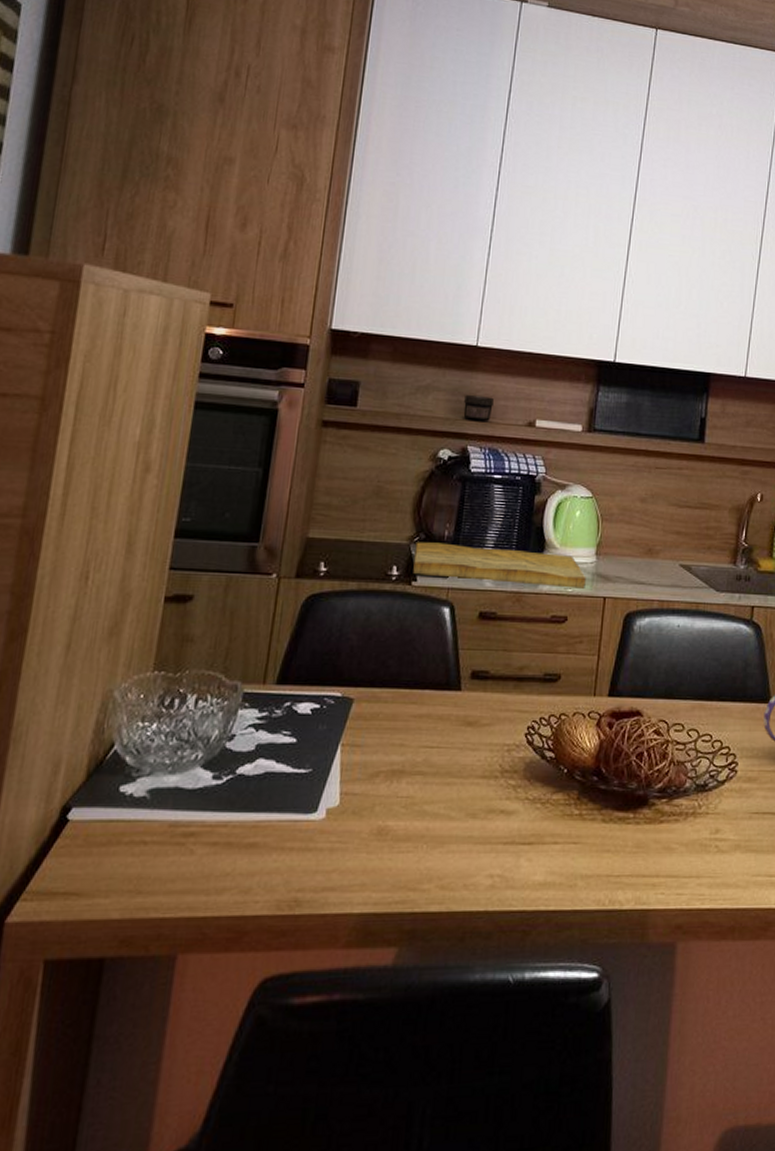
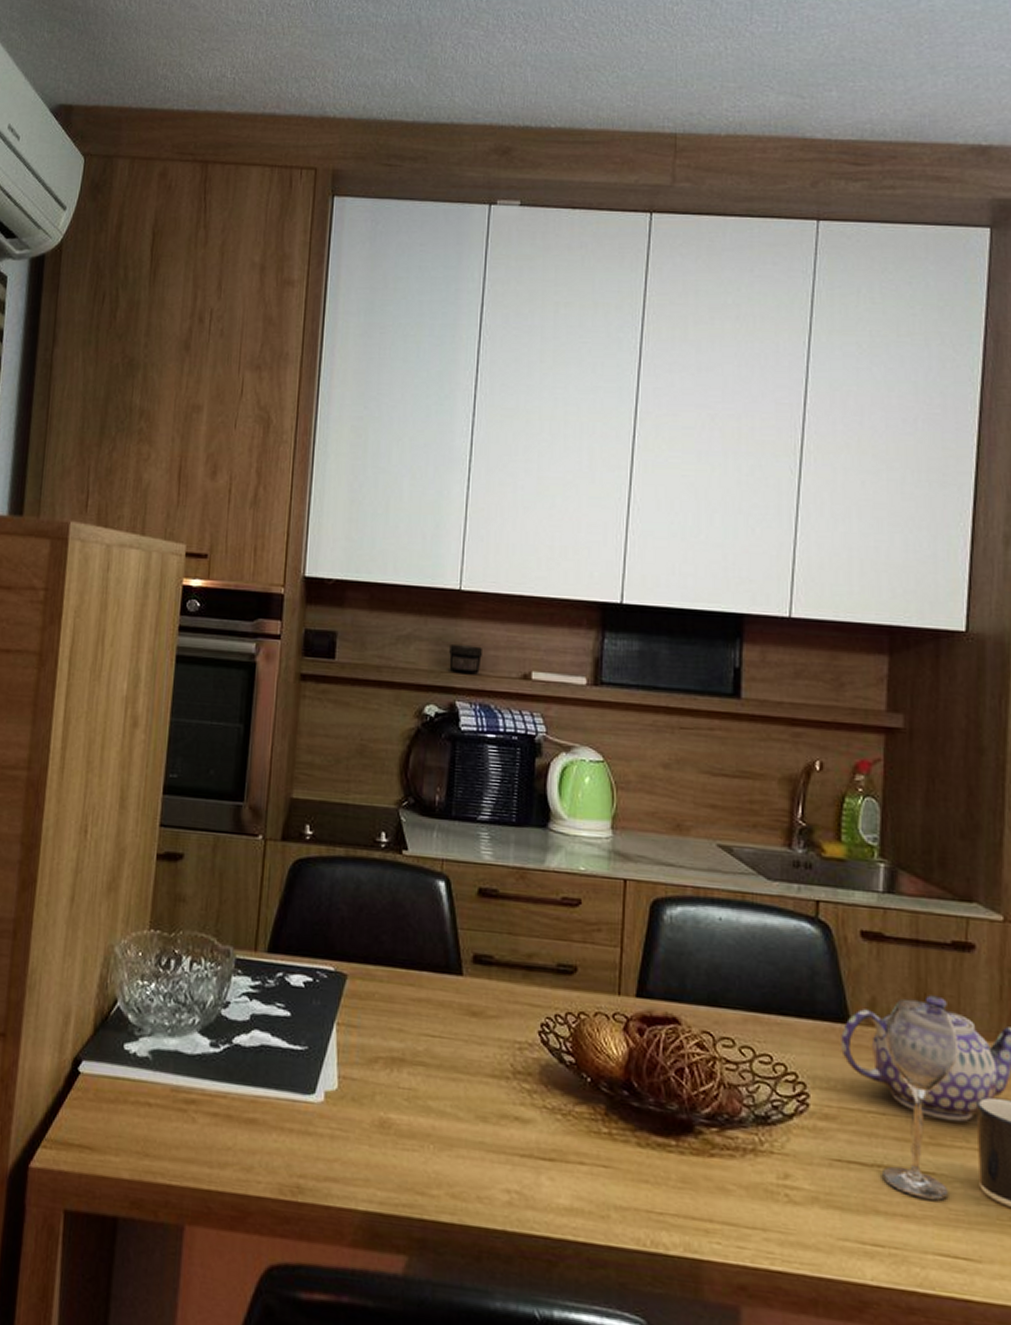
cutting board: present [413,542,586,590] -> none [403,806,601,869]

